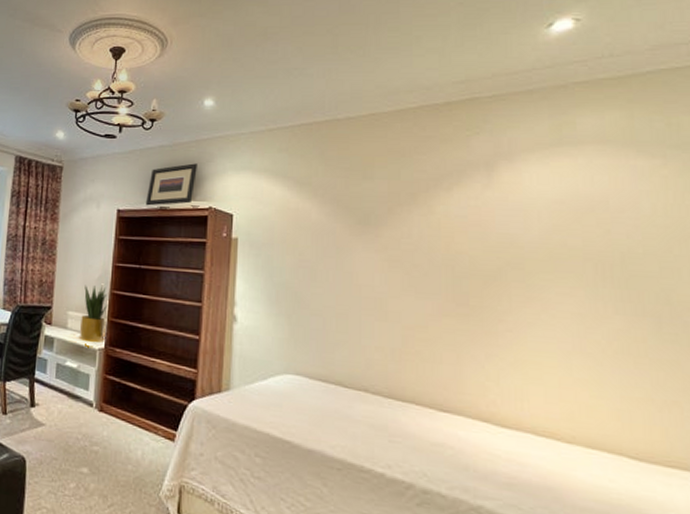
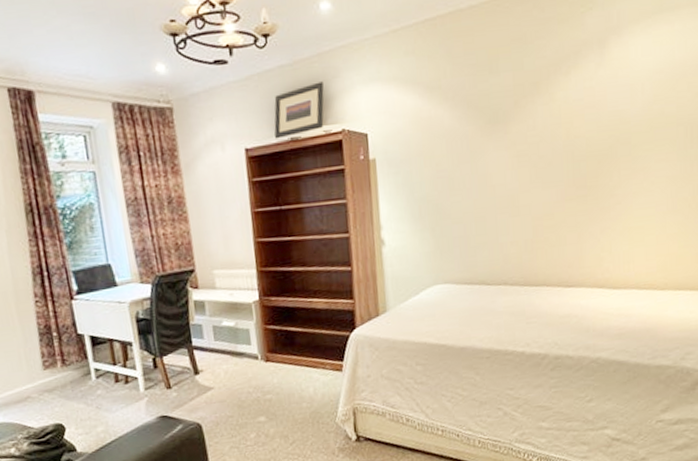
planter: present [80,285,108,342] -> none [226,235,256,297]

